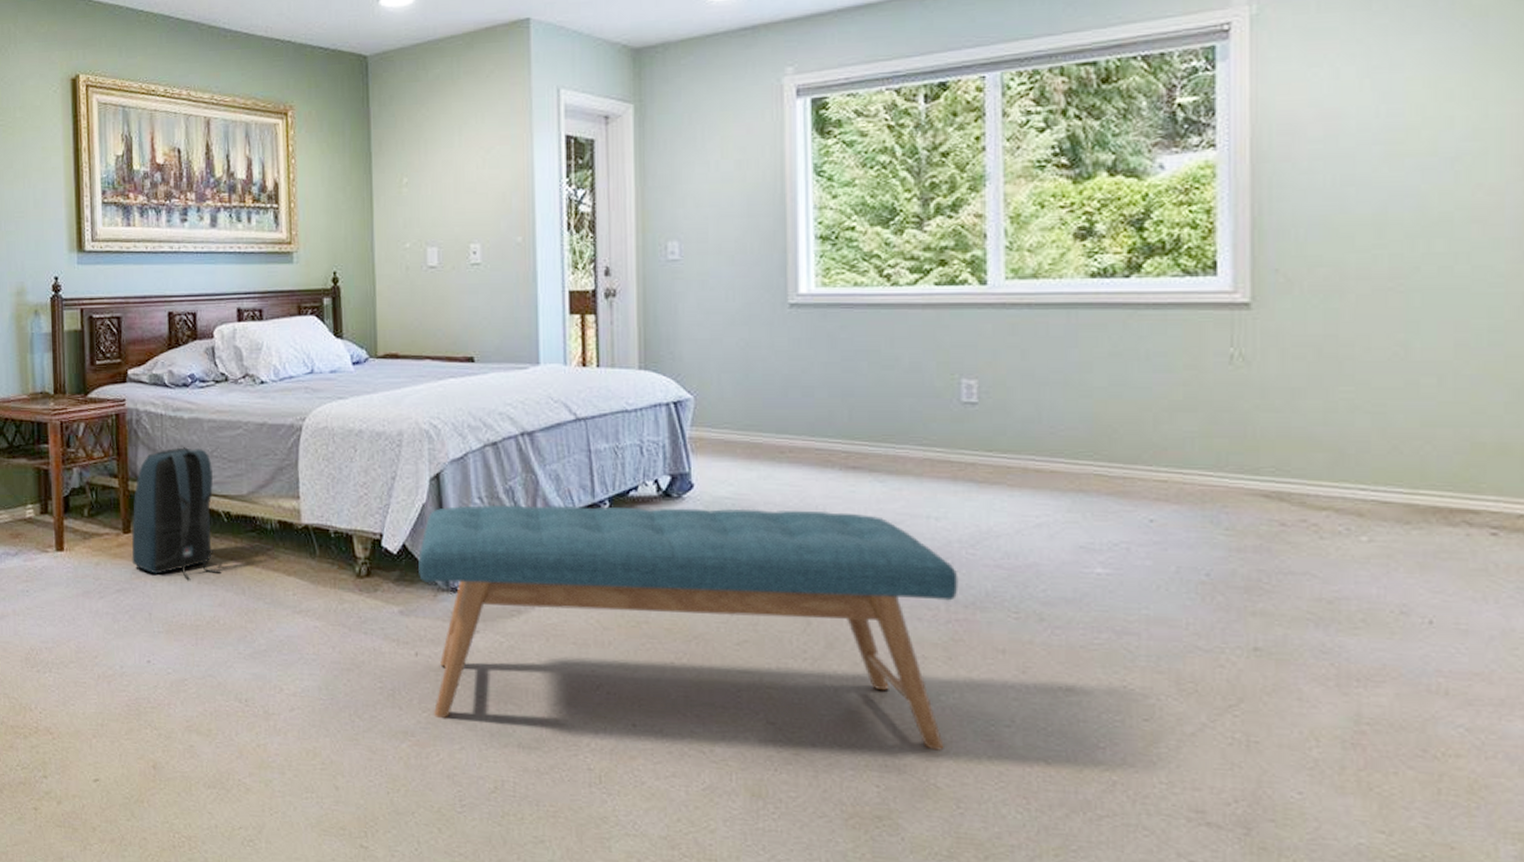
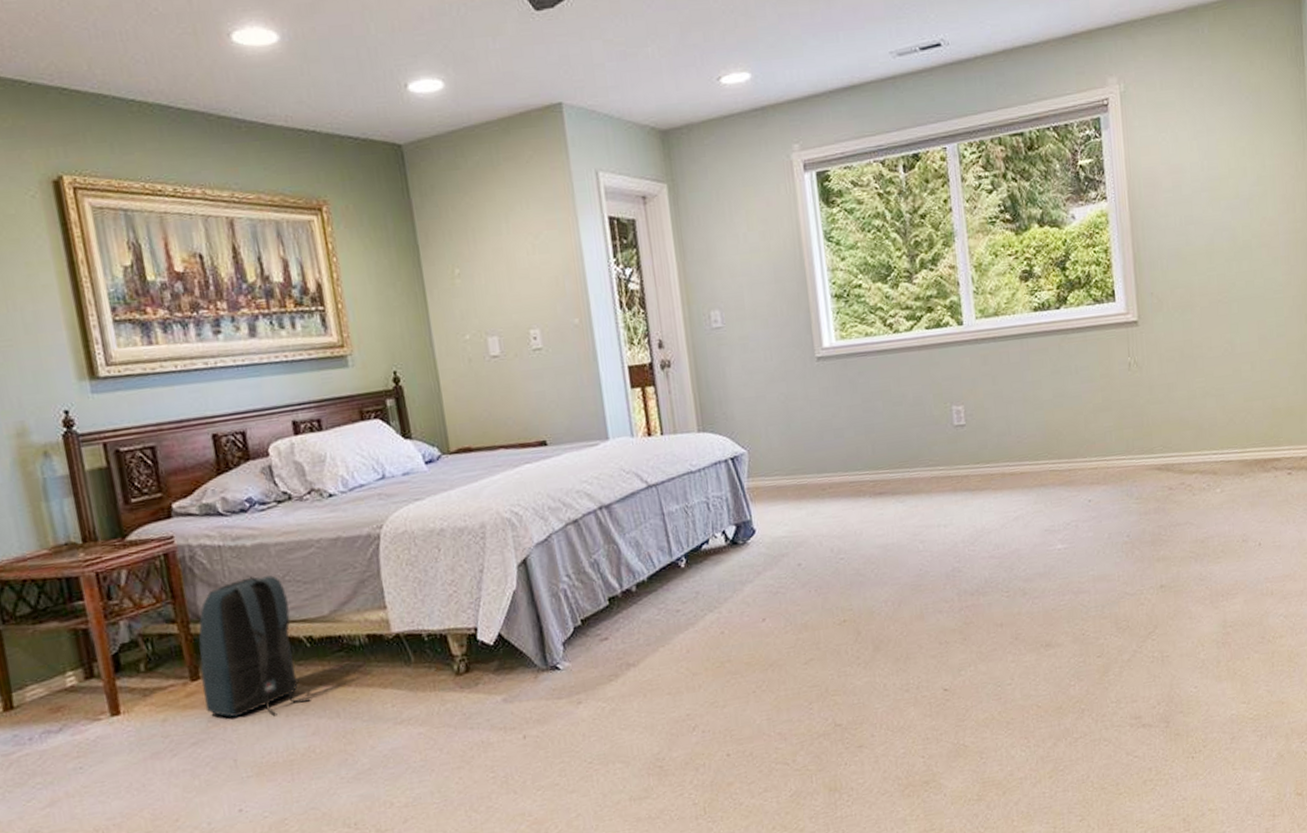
bench: present [418,504,959,751] -> none [515,532,967,793]

